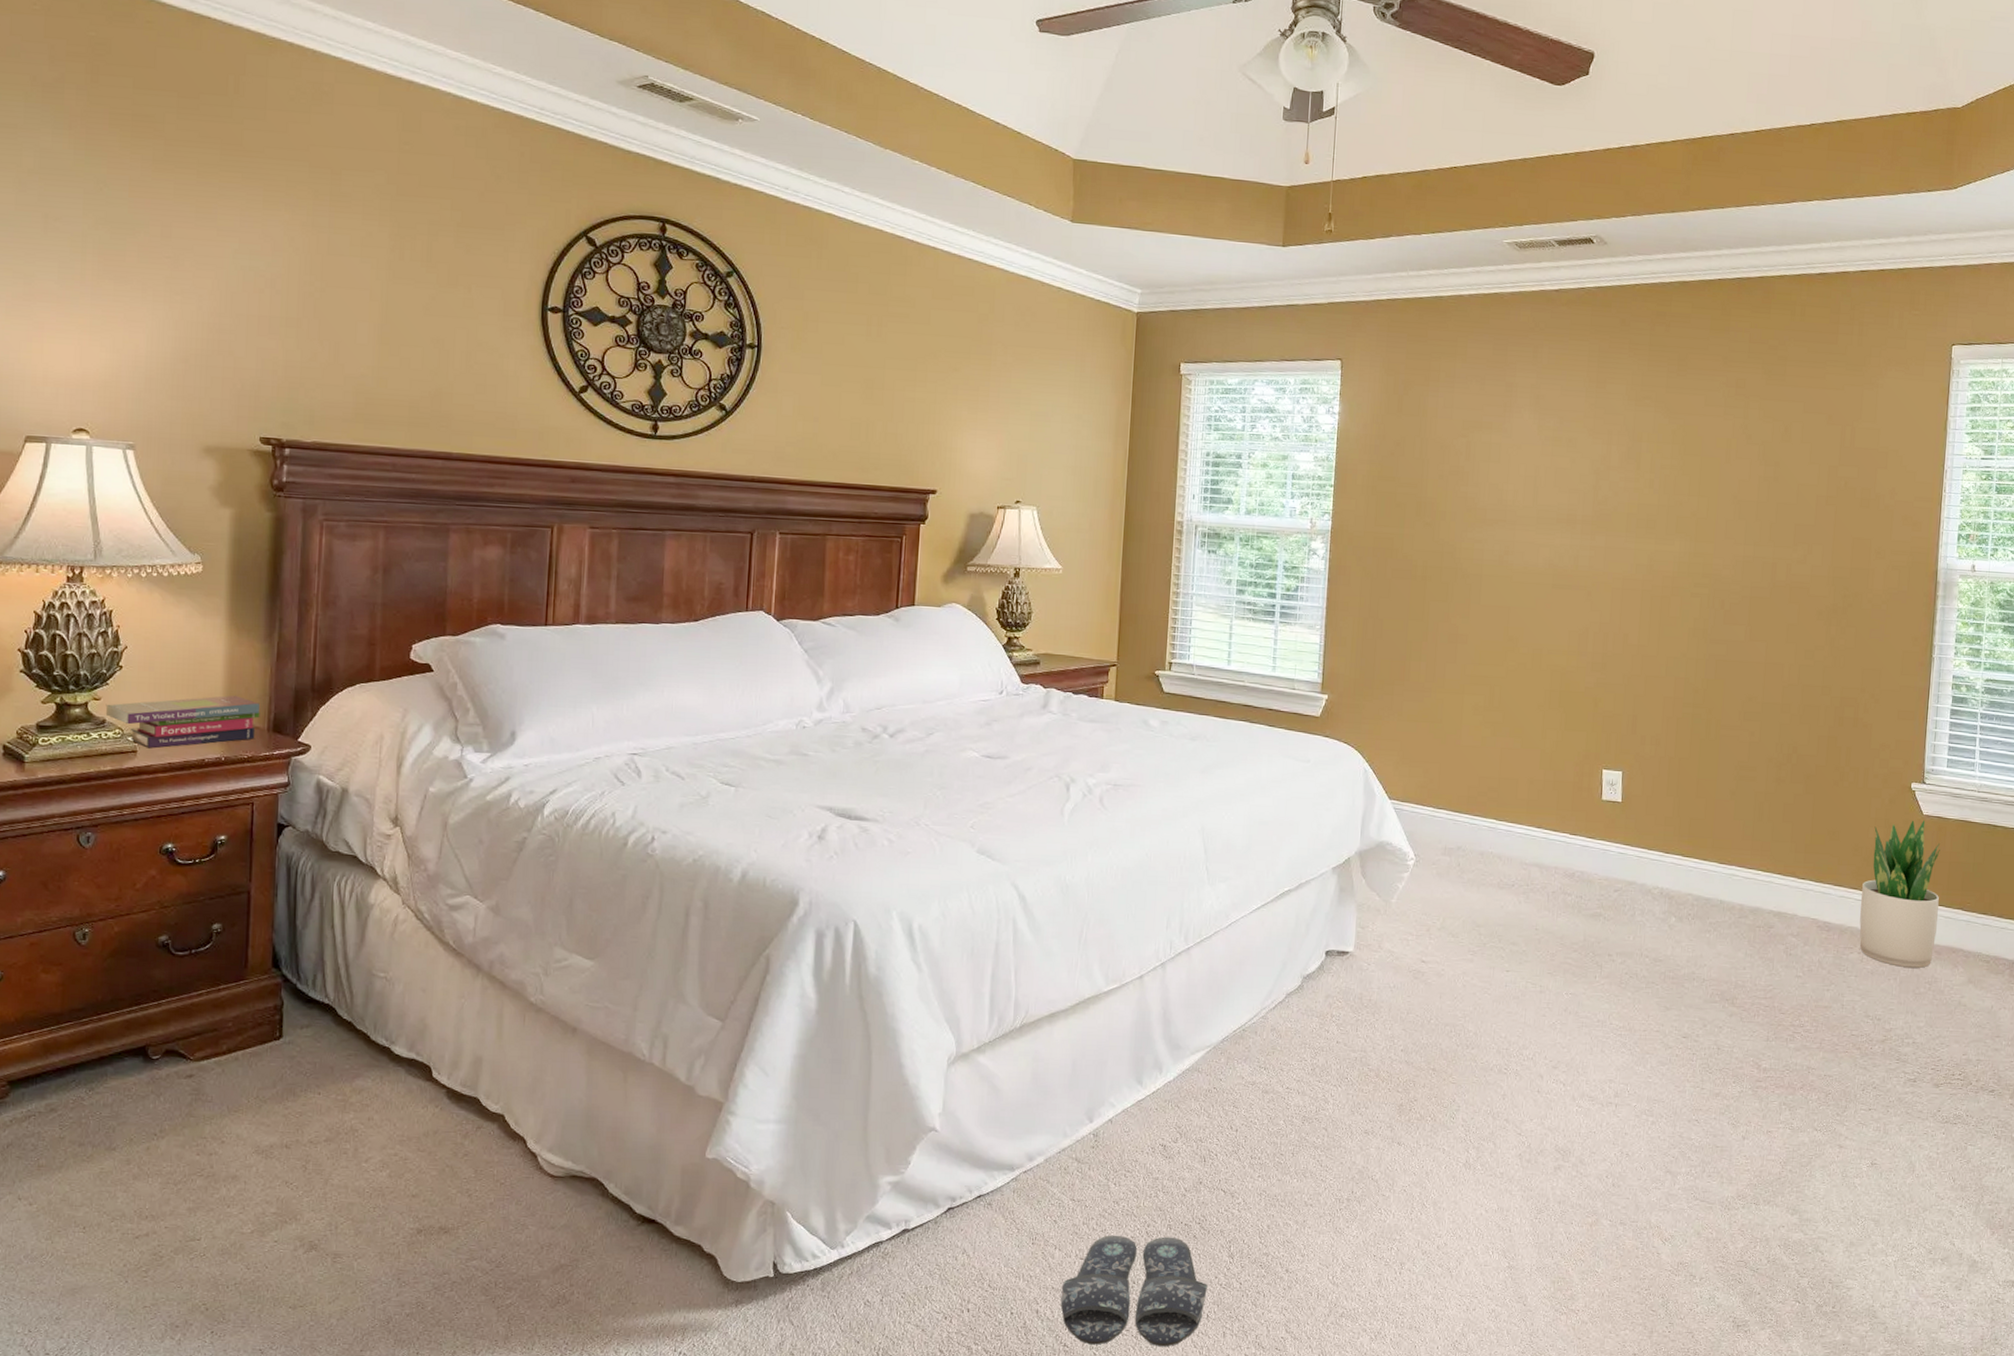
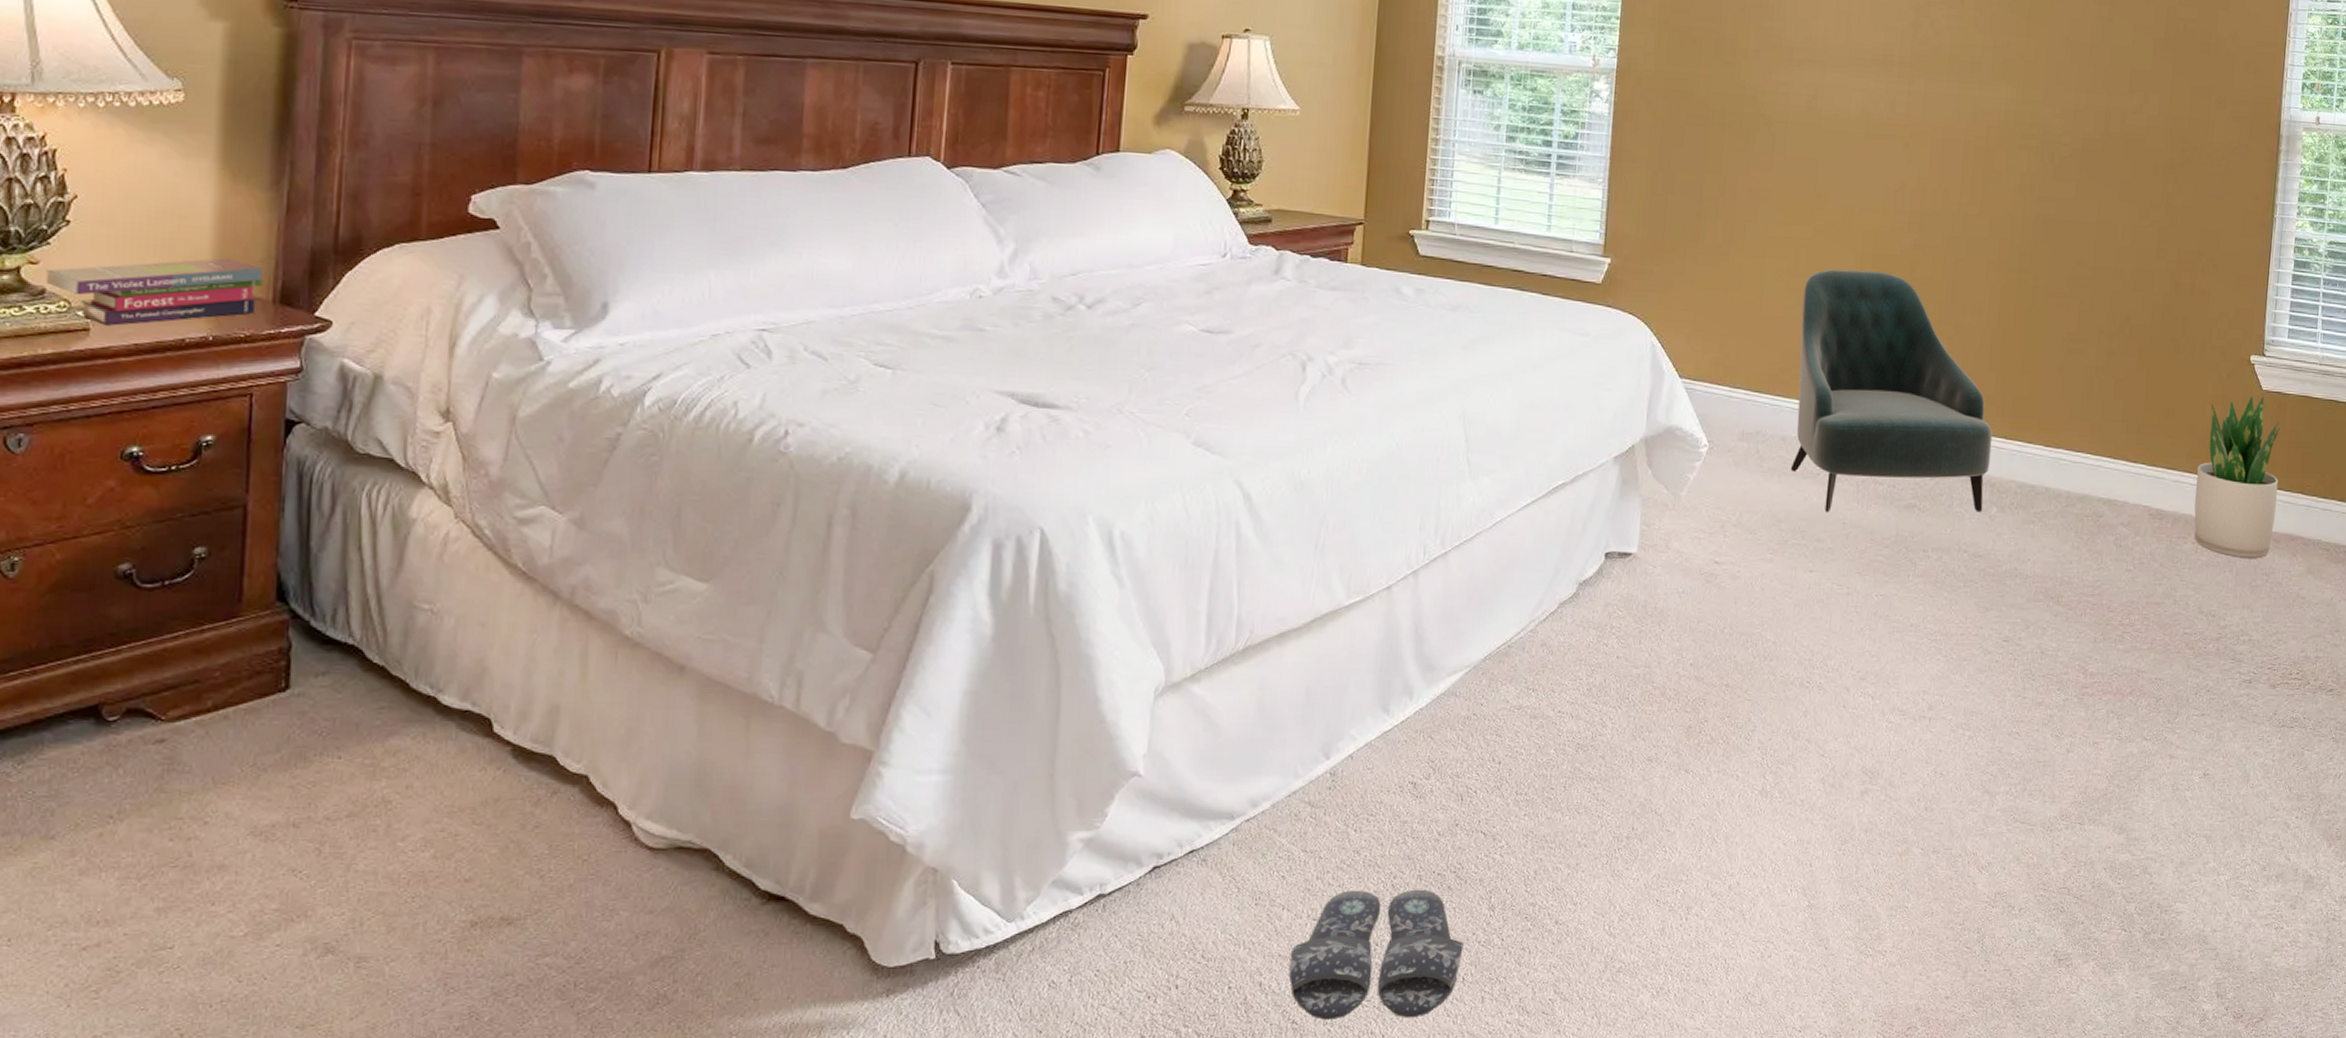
armchair: none [1488,704,1671,922] -> present [1790,269,1993,513]

